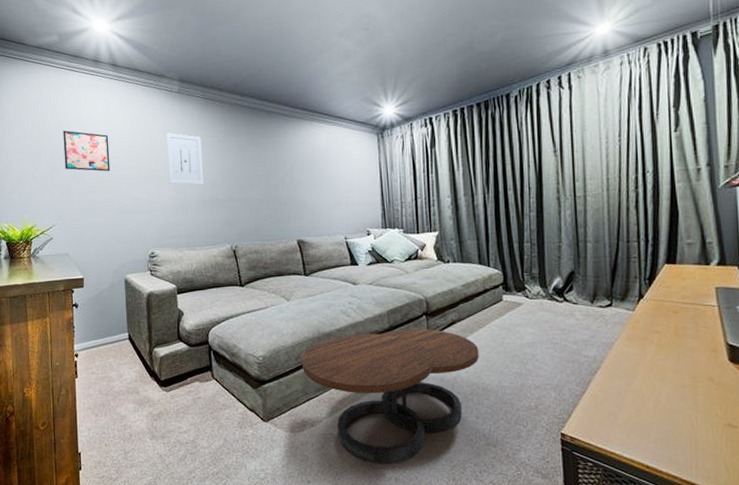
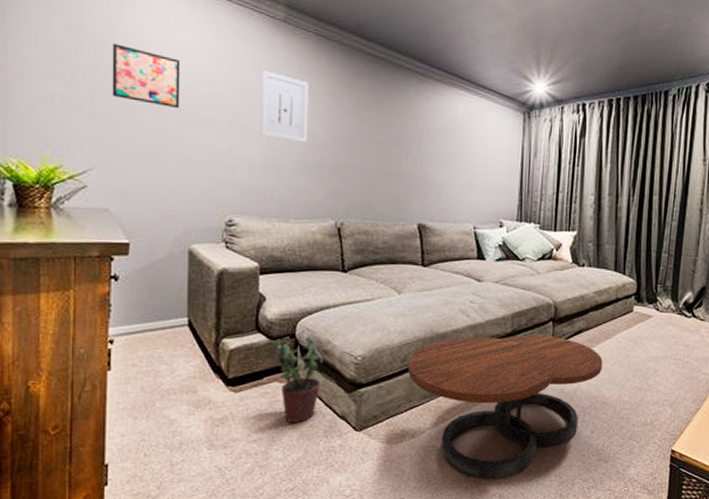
potted plant: none [192,343,232,416] -> present [273,336,323,423]

